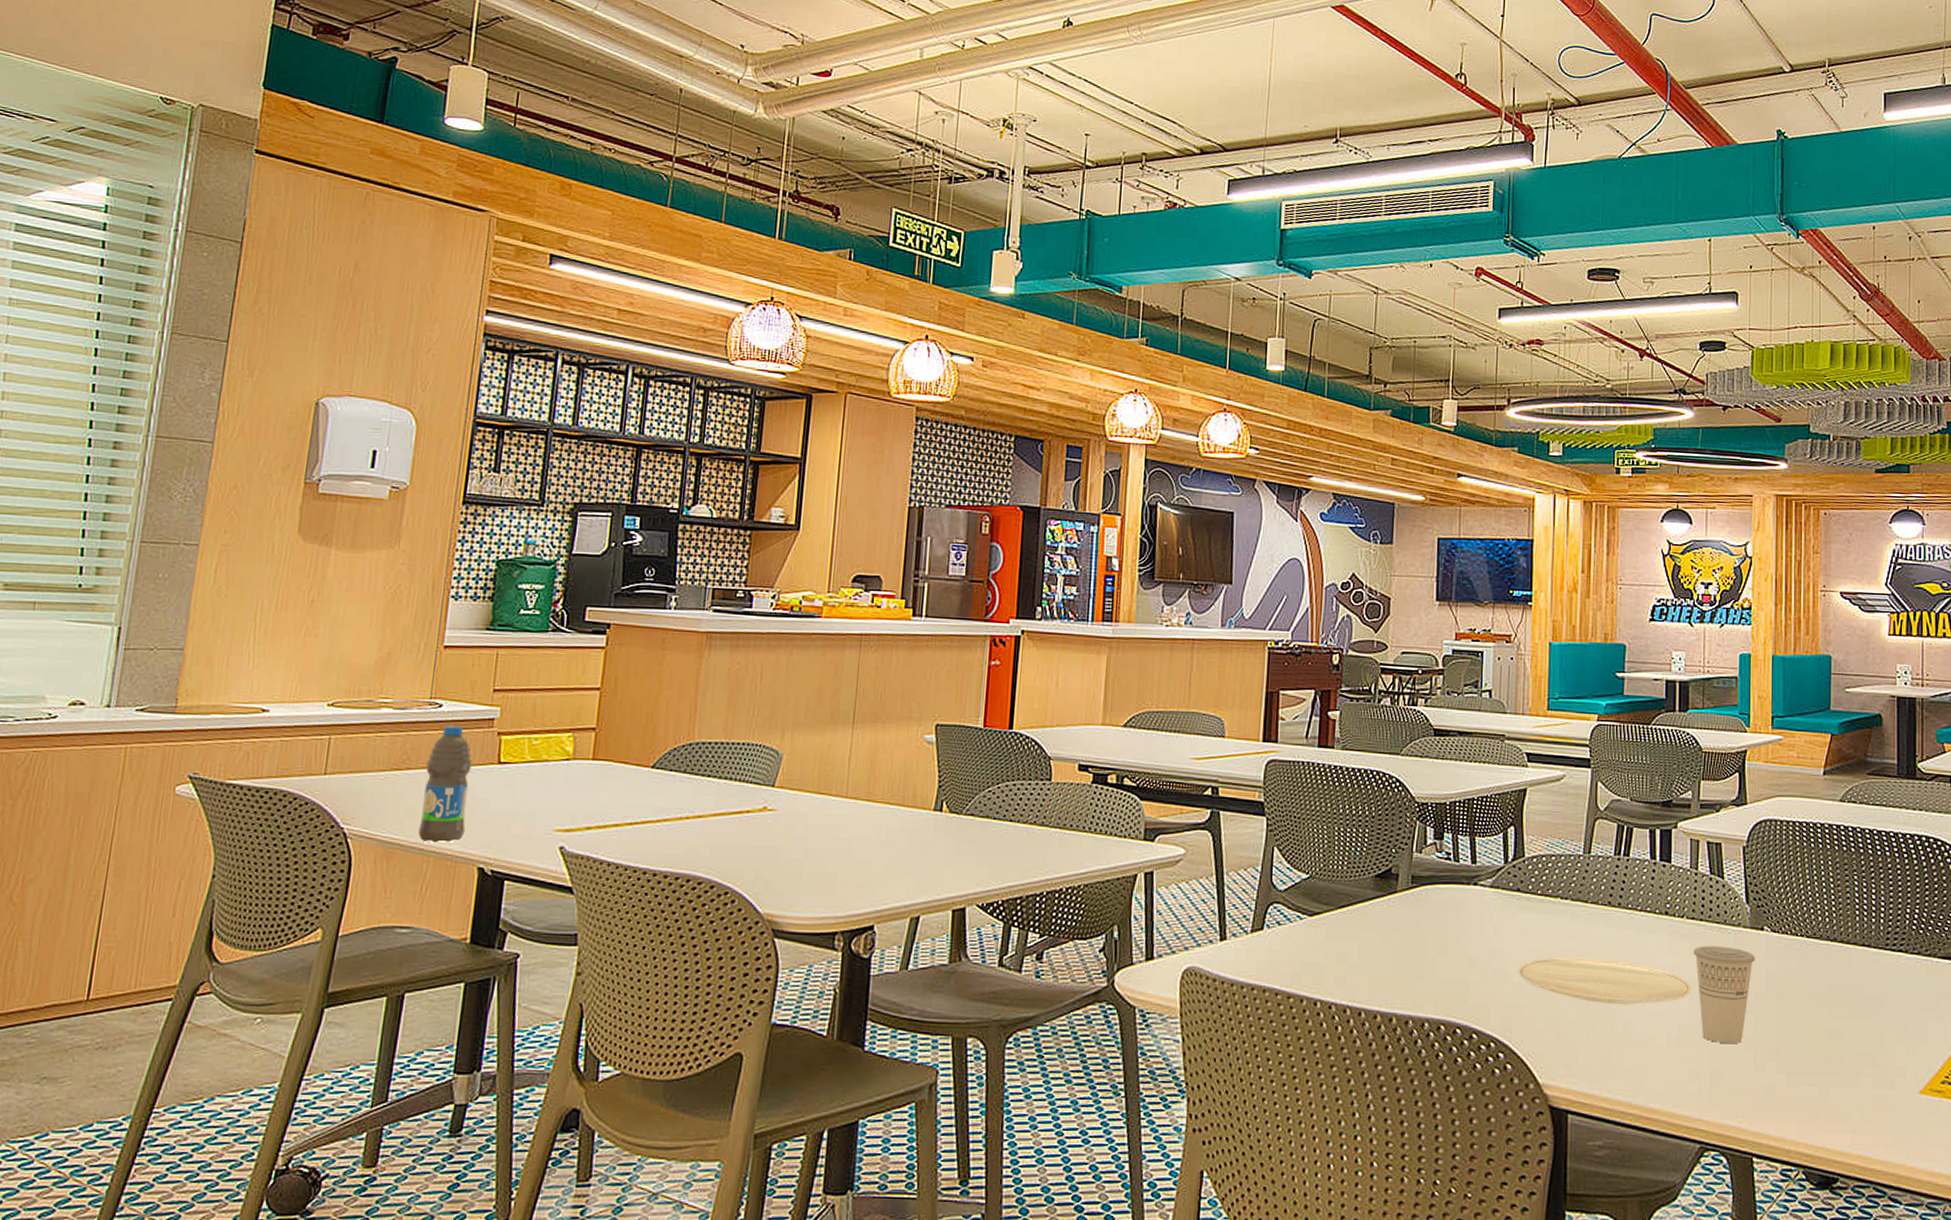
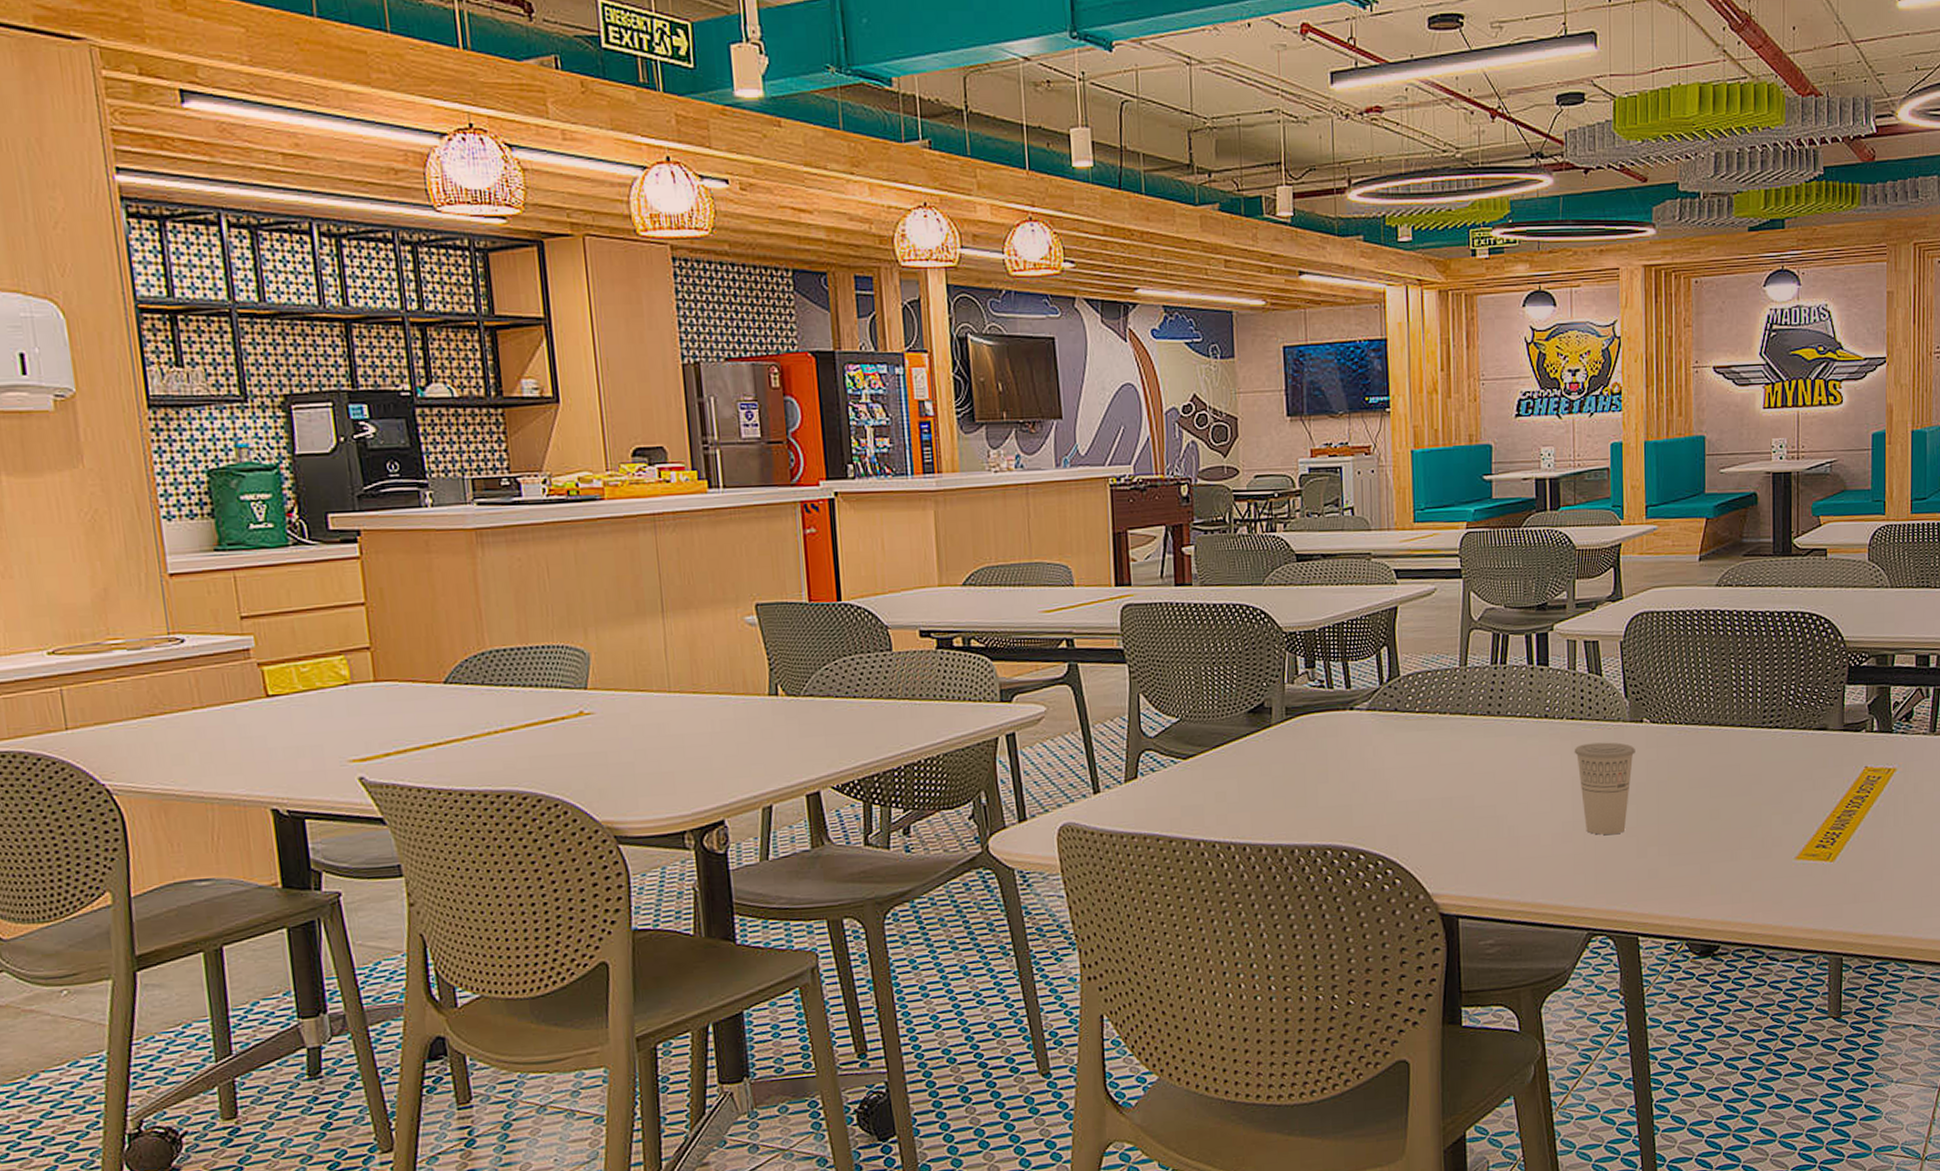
water bottle: present [418,725,472,843] -> none [182,661,247,789]
plate: present [1518,957,1692,1005] -> none [1401,768,1574,811]

